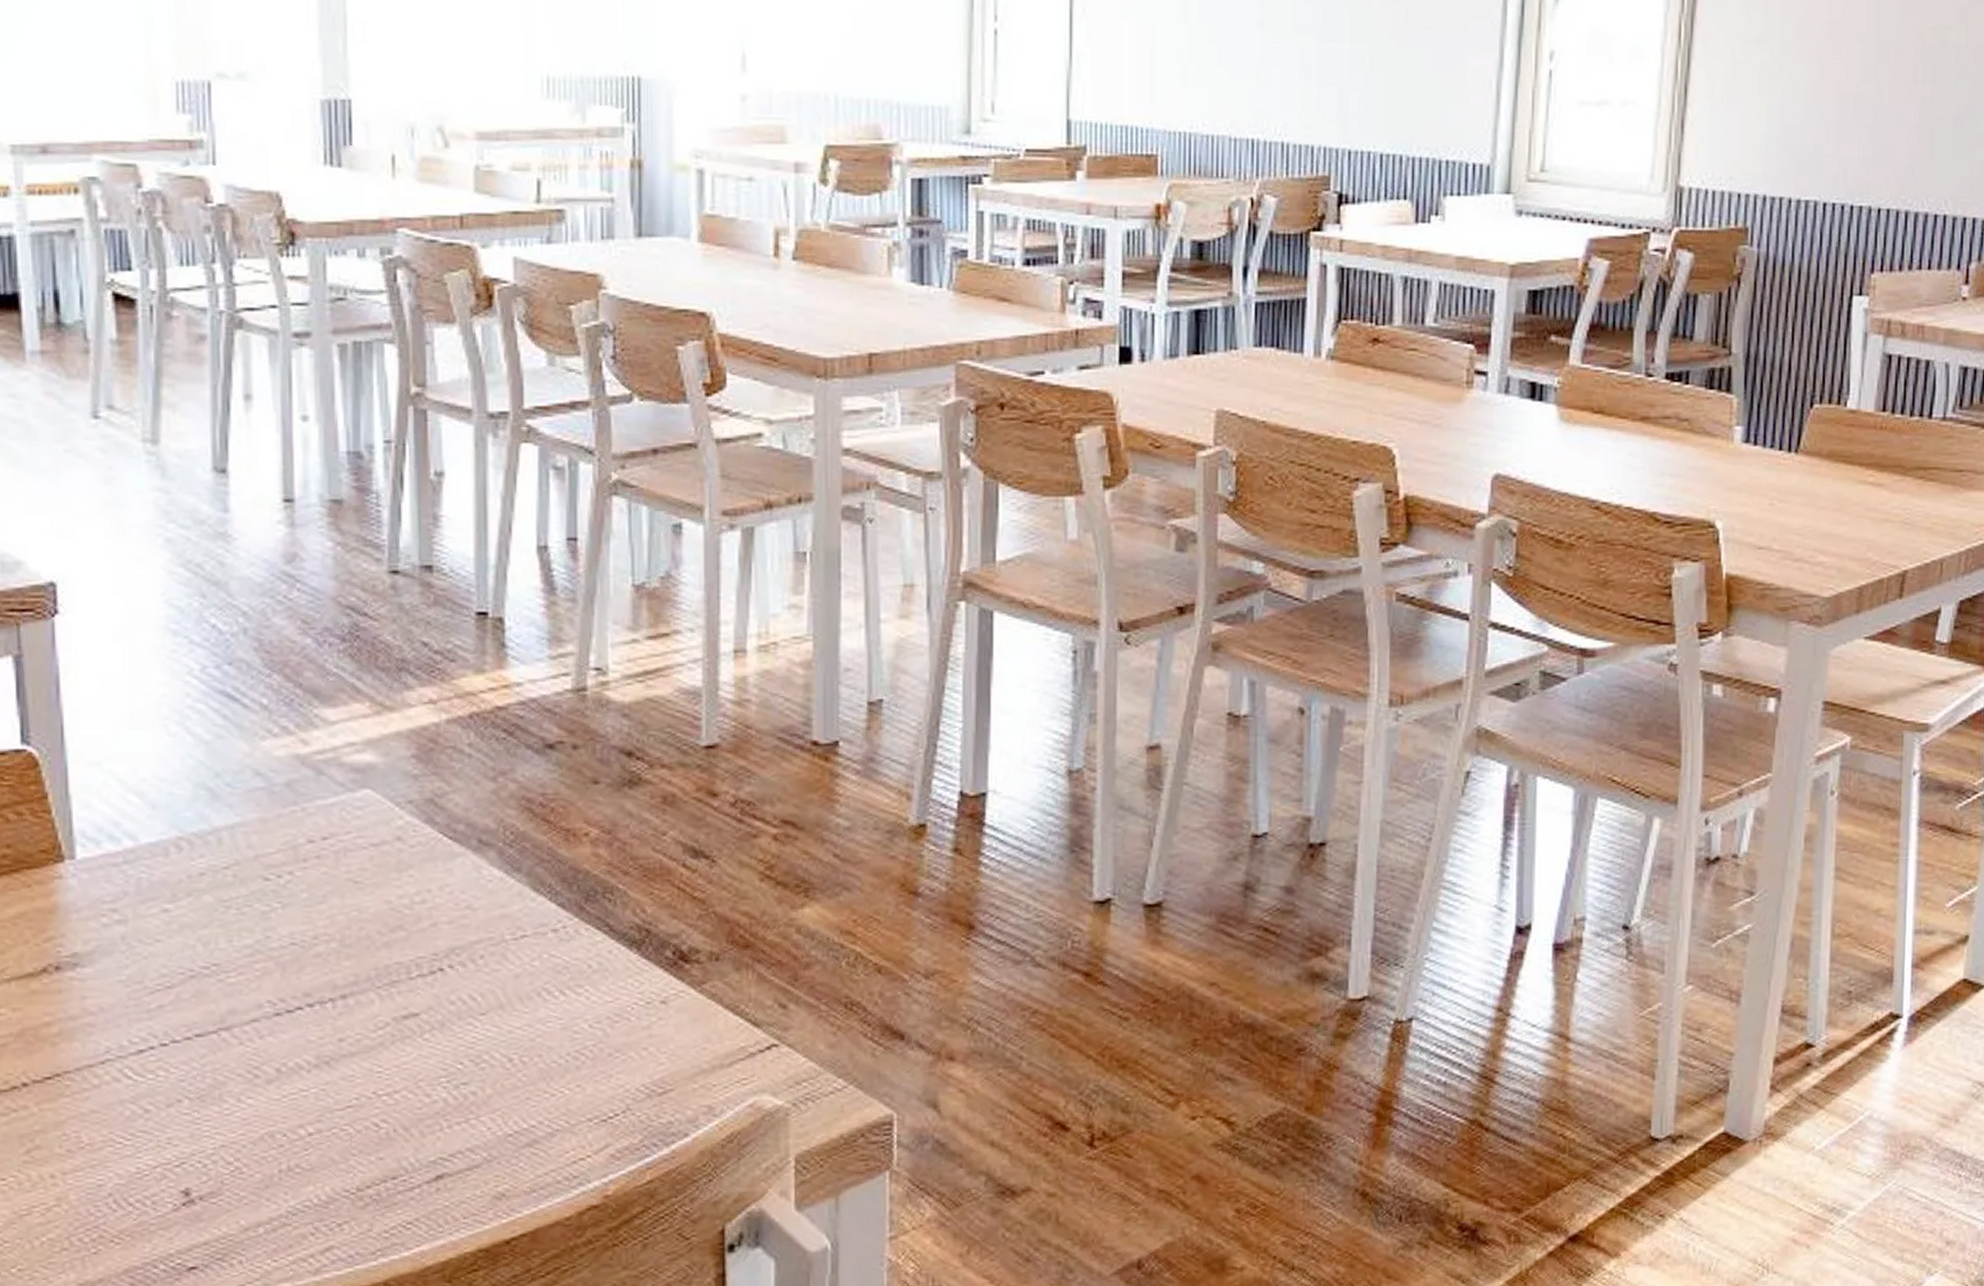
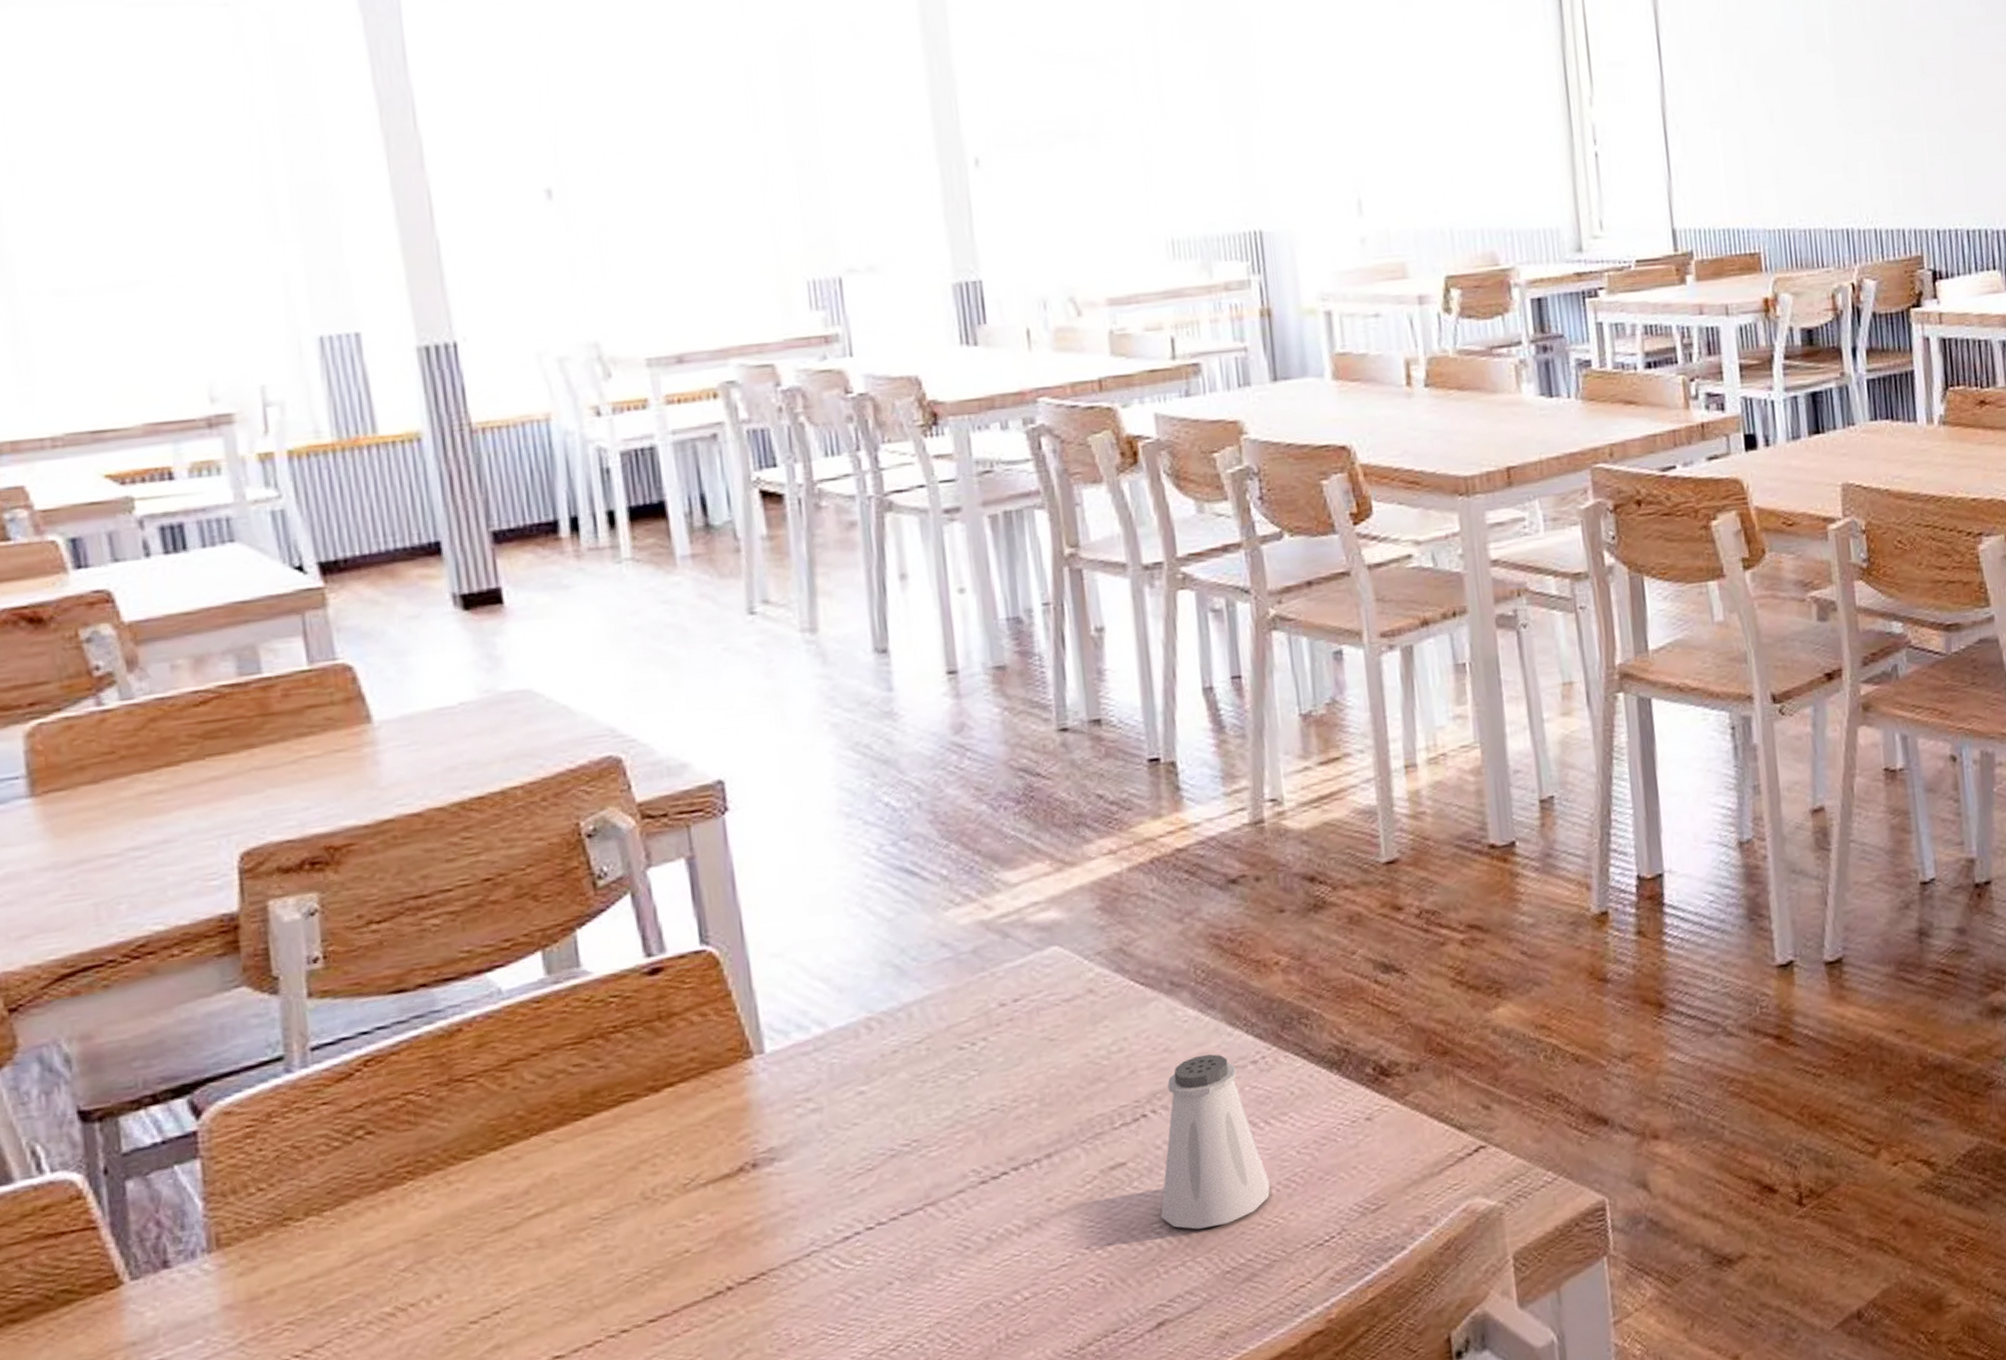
saltshaker: none [449,917,560,1089] -> present [1161,1054,1270,1230]

